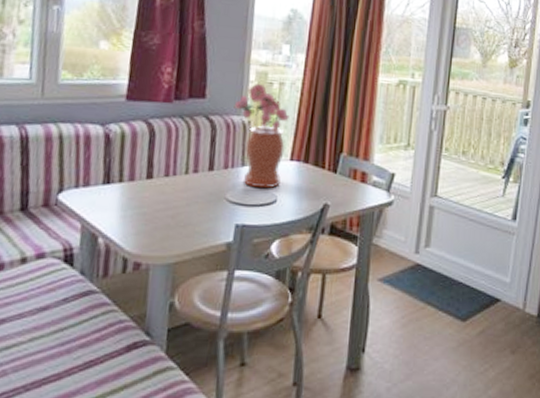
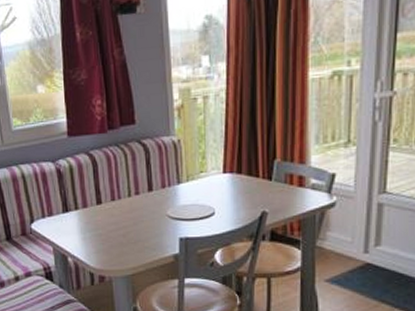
potted flower: present [234,83,289,189] -> none [162,100,217,203]

